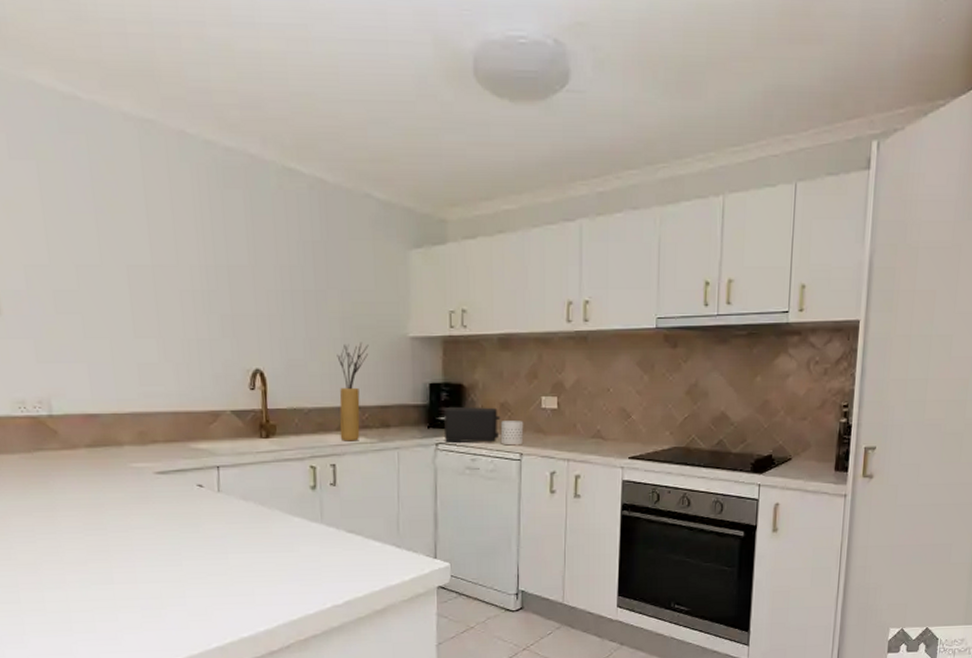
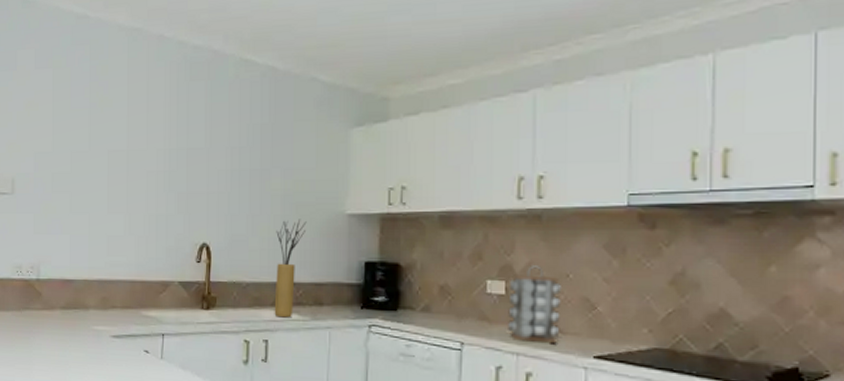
toaster: present [443,406,501,443] -> none [377,286,440,329]
mug: present [500,421,524,446] -> none [439,305,466,334]
spice rack: none [560,382,603,450] -> present [508,265,561,344]

